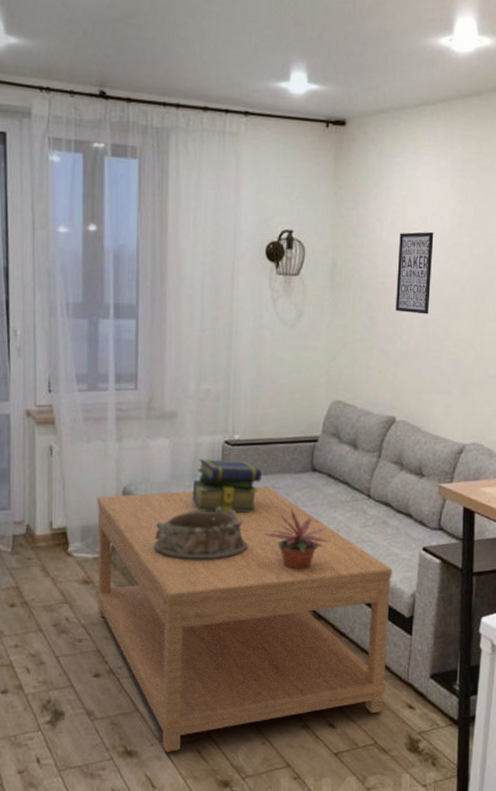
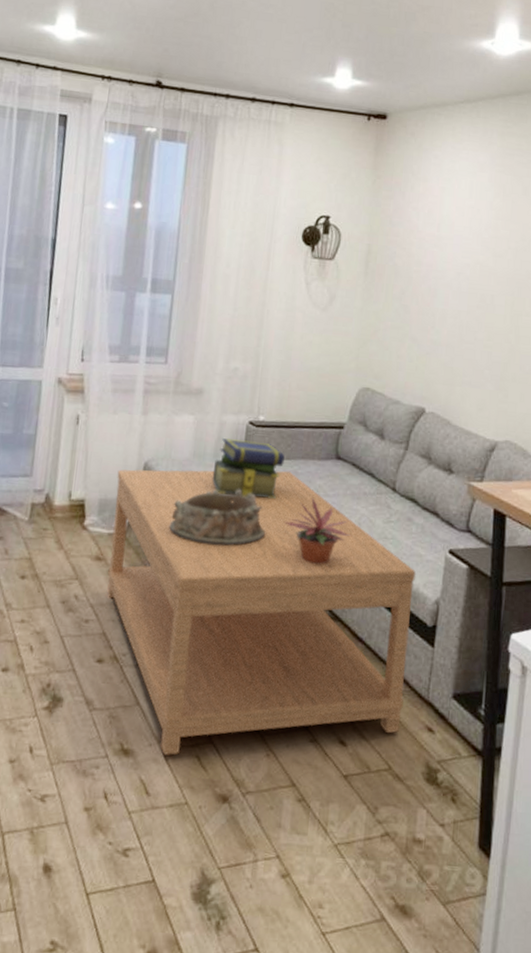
wall art: present [395,232,434,315] -> none [429,223,471,306]

